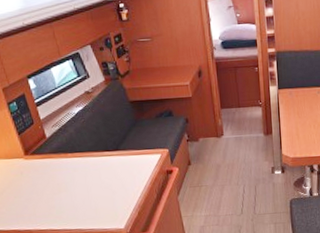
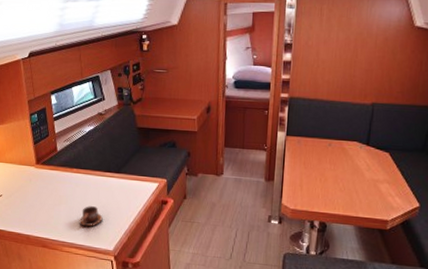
cup: none [83,188,109,210] -> present [79,206,103,227]

